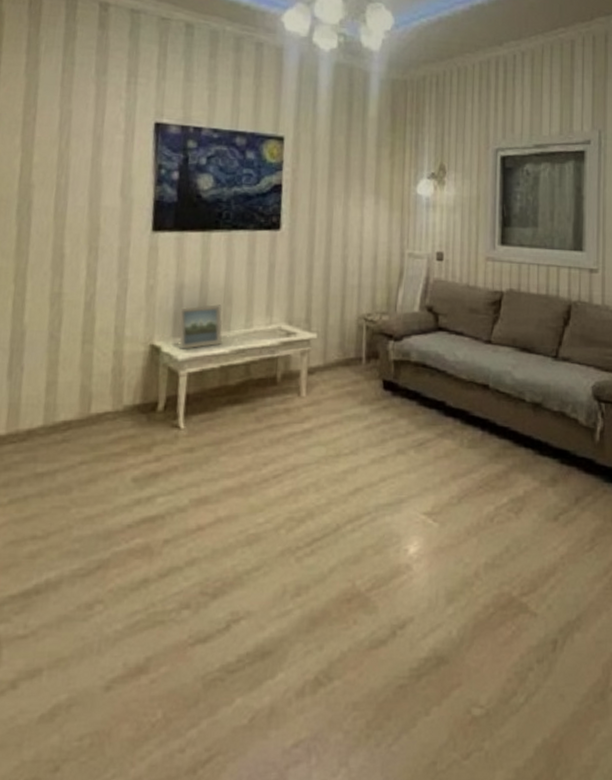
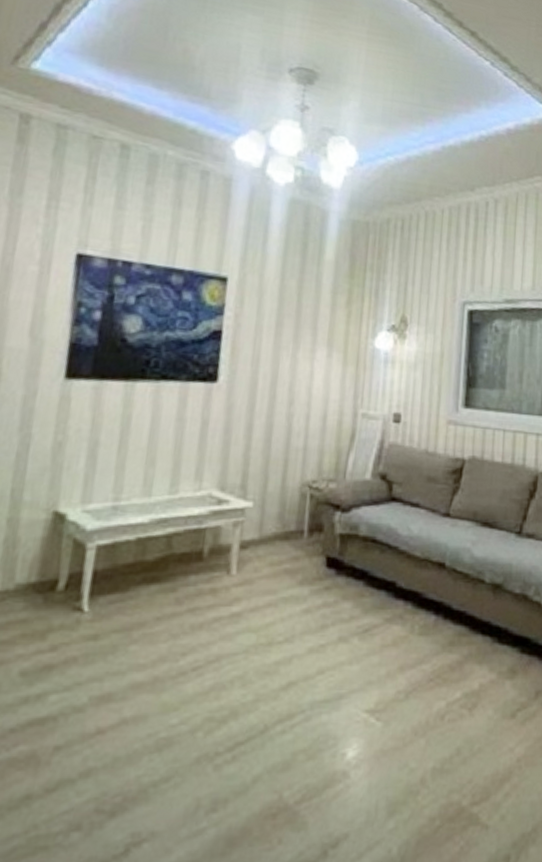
picture frame: present [178,304,223,349] -> none [89,466,144,518]

